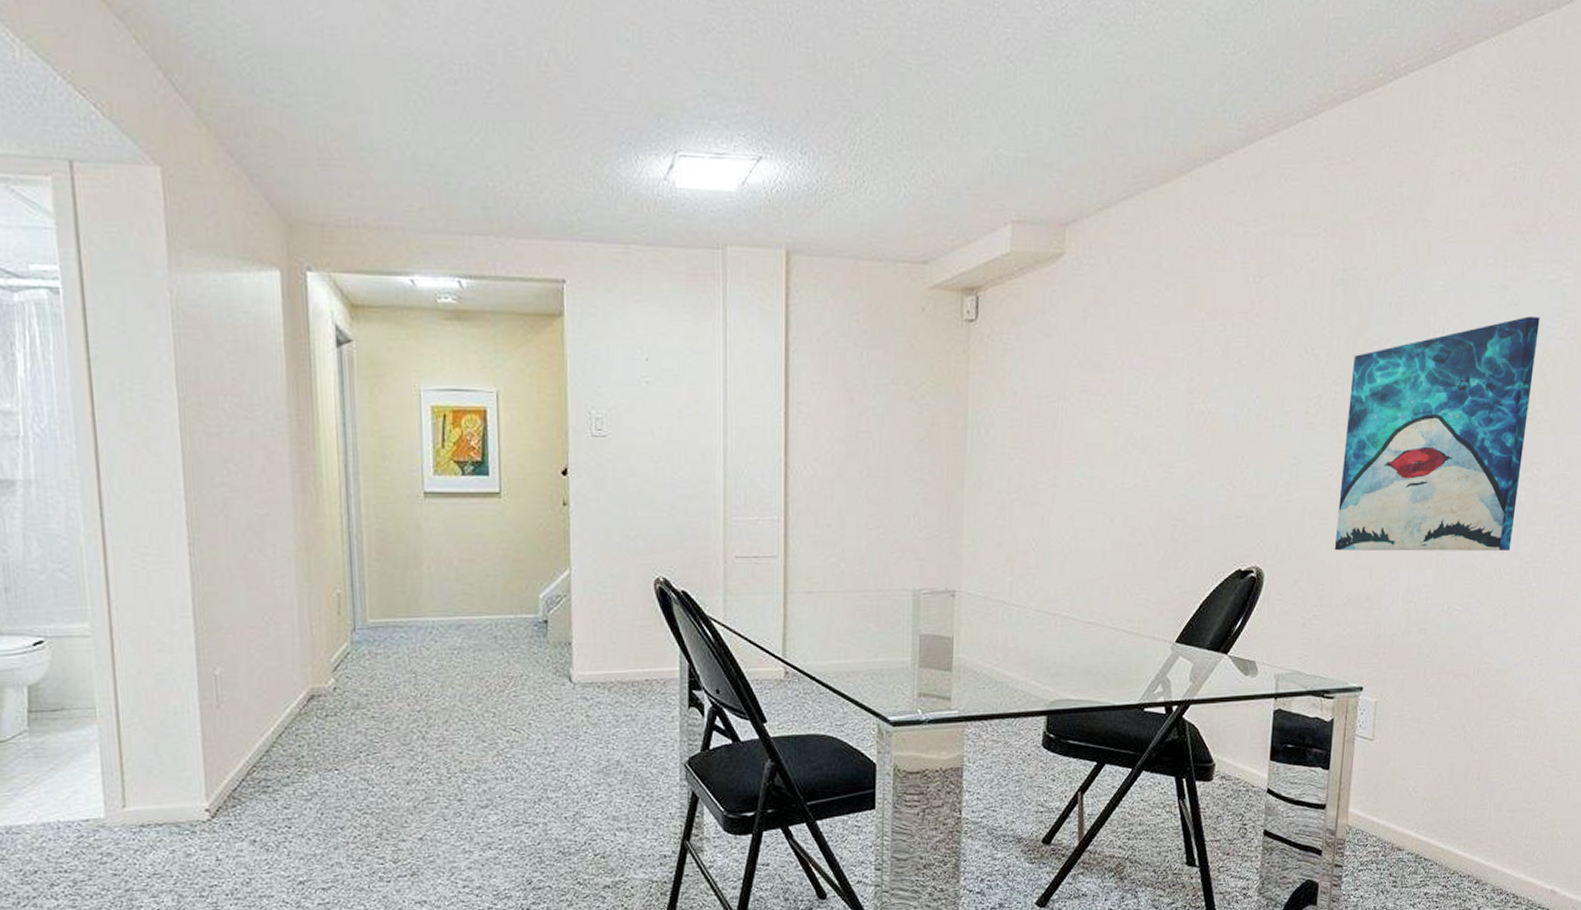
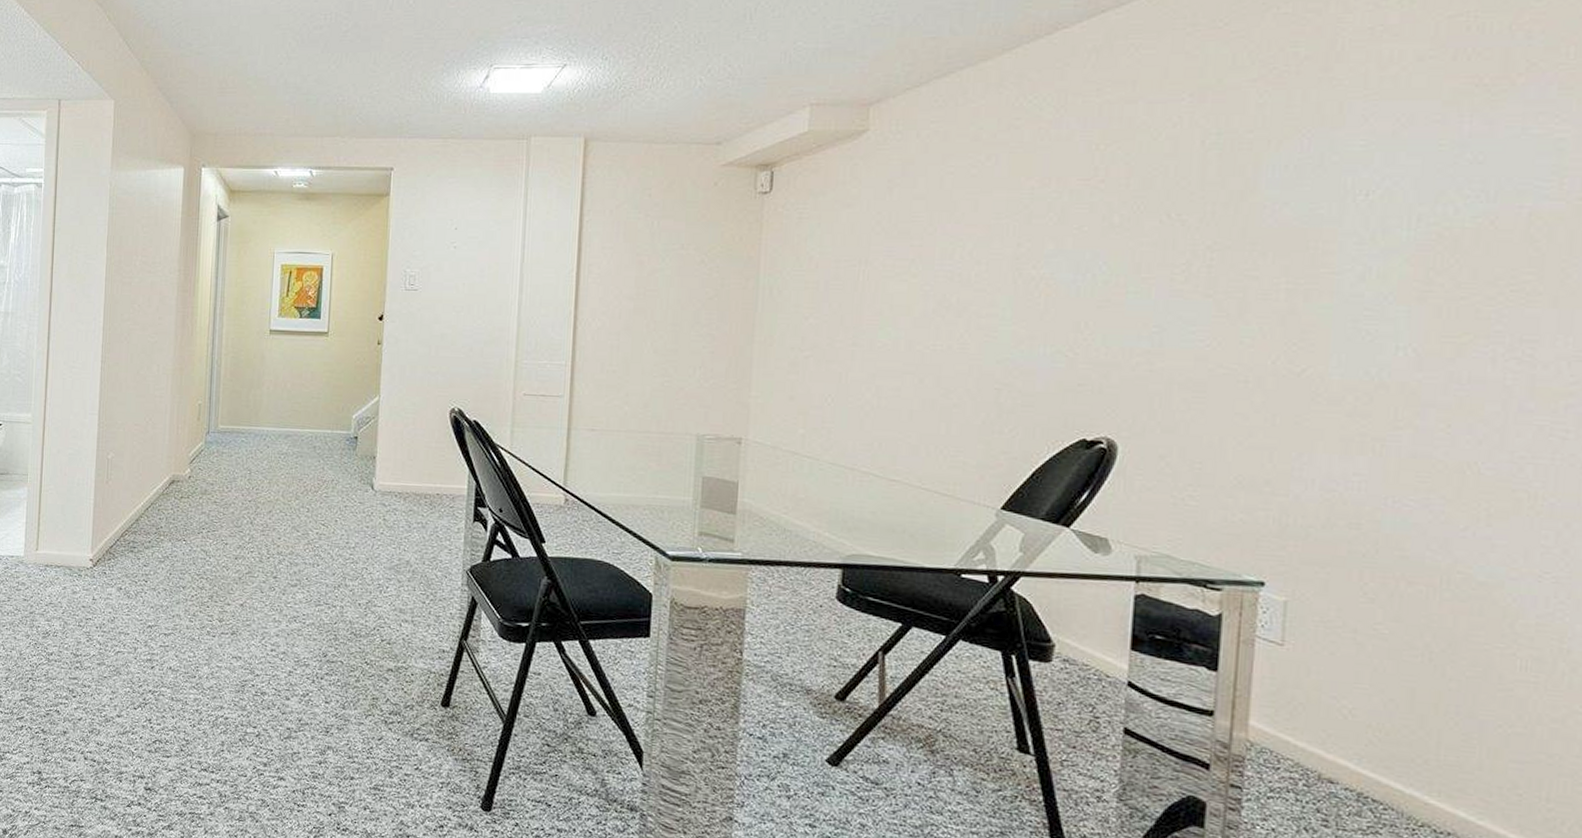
wall art: present [1334,316,1540,551] -> none [1215,176,1522,442]

